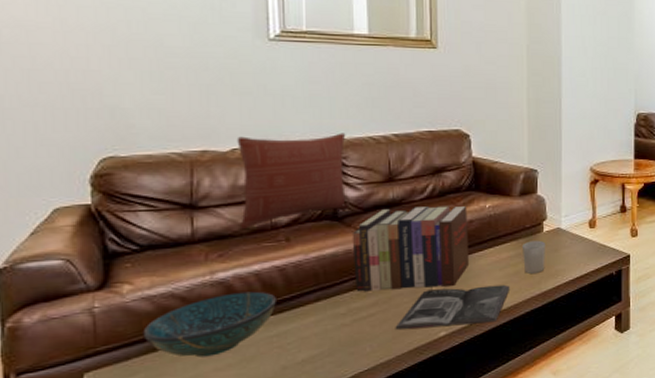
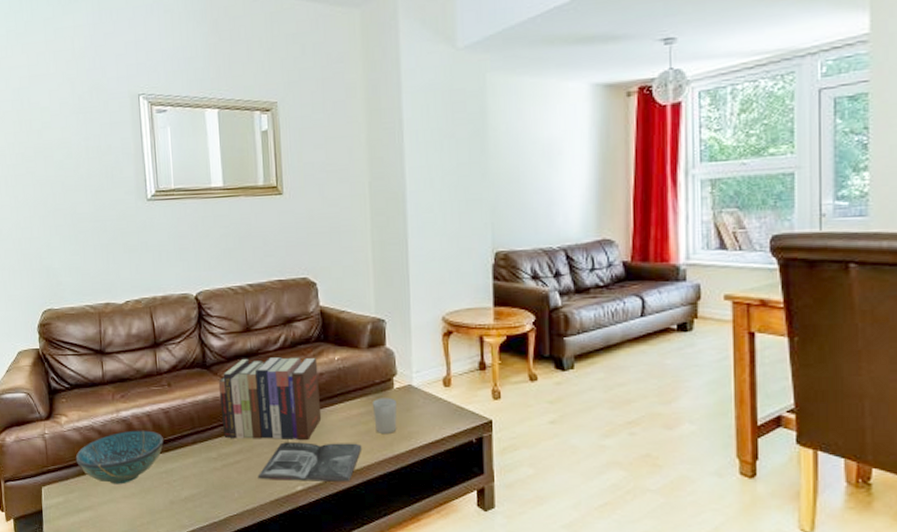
pillow: present [237,133,349,230] -> none [129,284,215,374]

